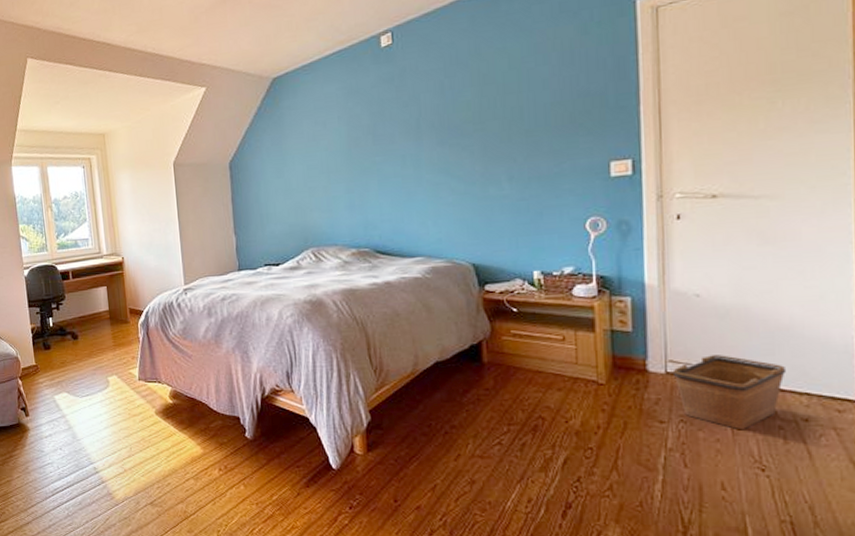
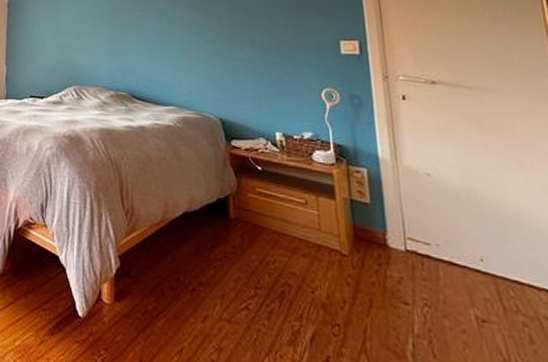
bicycle basket: present [672,355,785,430] -> none [412,237,521,323]

